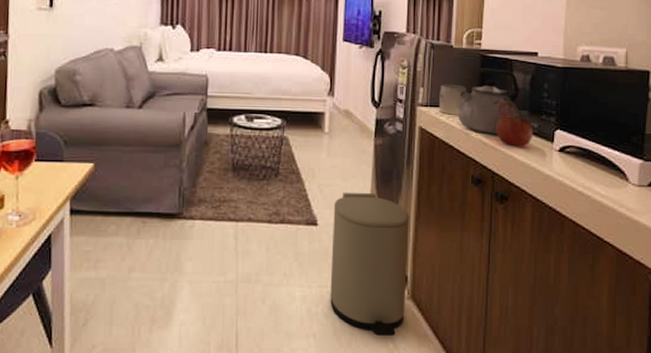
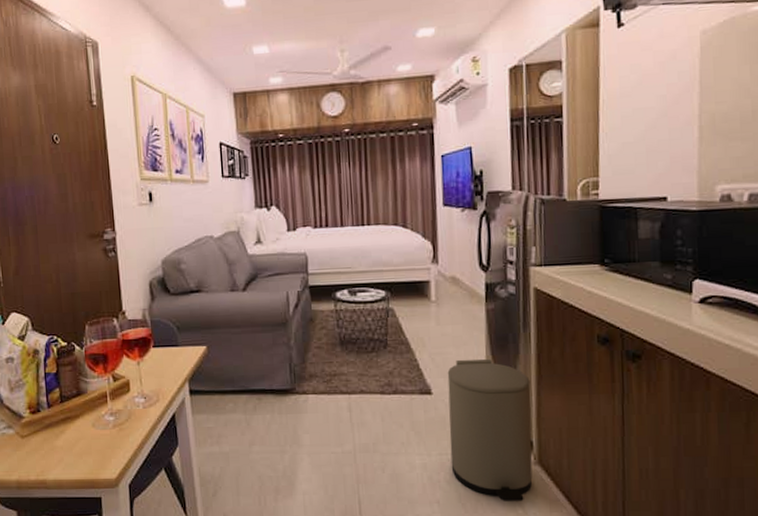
mug: present [439,84,467,115] -> none [554,240,585,273]
kettle: present [458,67,520,134] -> none [576,219,650,290]
fruit: present [496,114,533,147] -> none [621,266,667,302]

